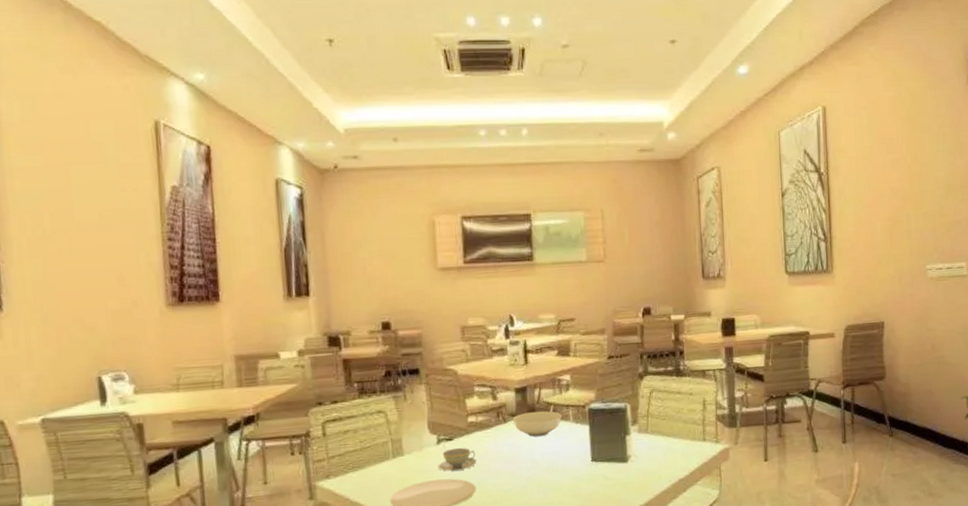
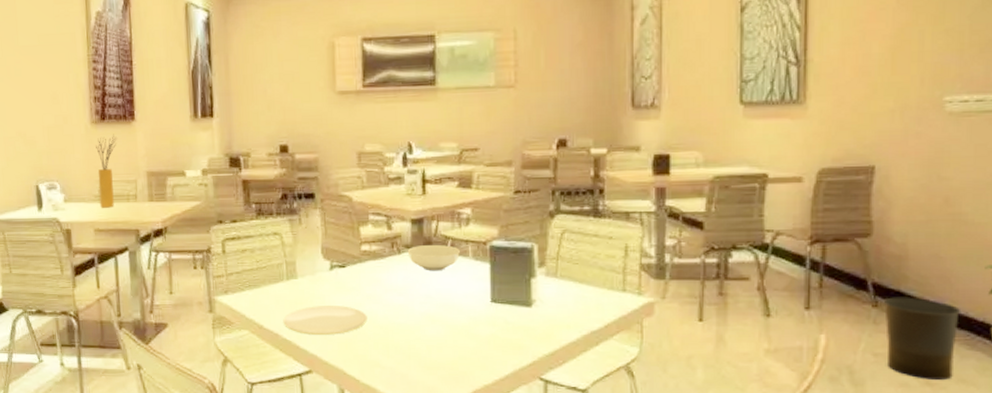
vase: none [173,316,199,398] -> present [96,134,117,208]
teacup: present [438,447,477,471] -> none [330,275,369,298]
waste bin: none [896,426,949,491] -> present [883,297,962,380]

